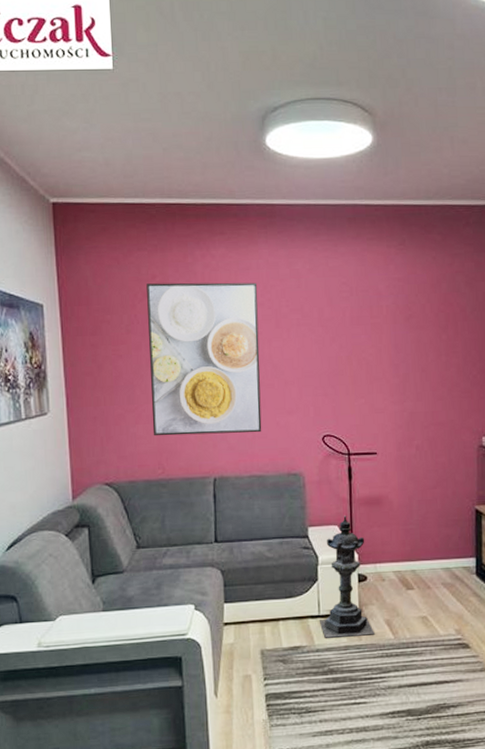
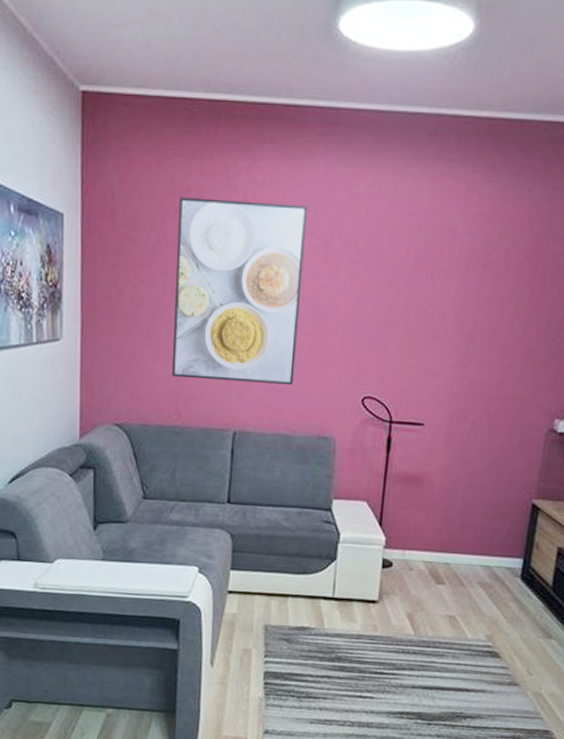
lantern: present [319,515,375,638] -> none [332,491,396,628]

